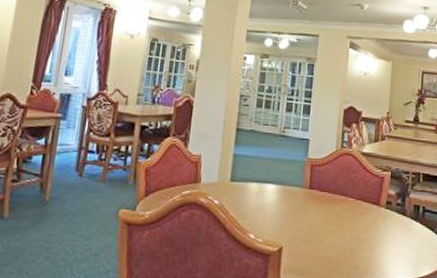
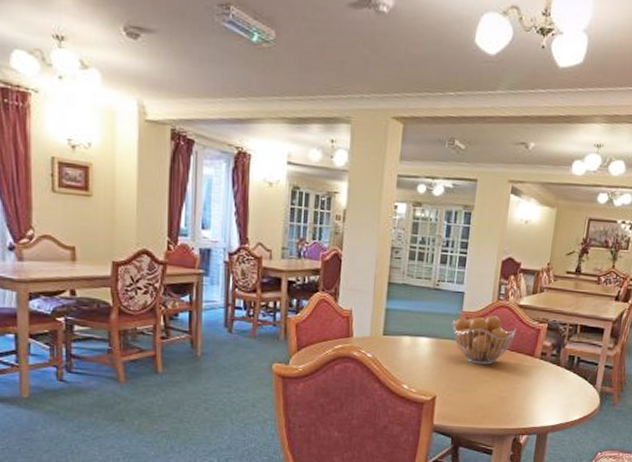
fruit basket: none [297,163,361,214] -> present [452,316,517,365]

